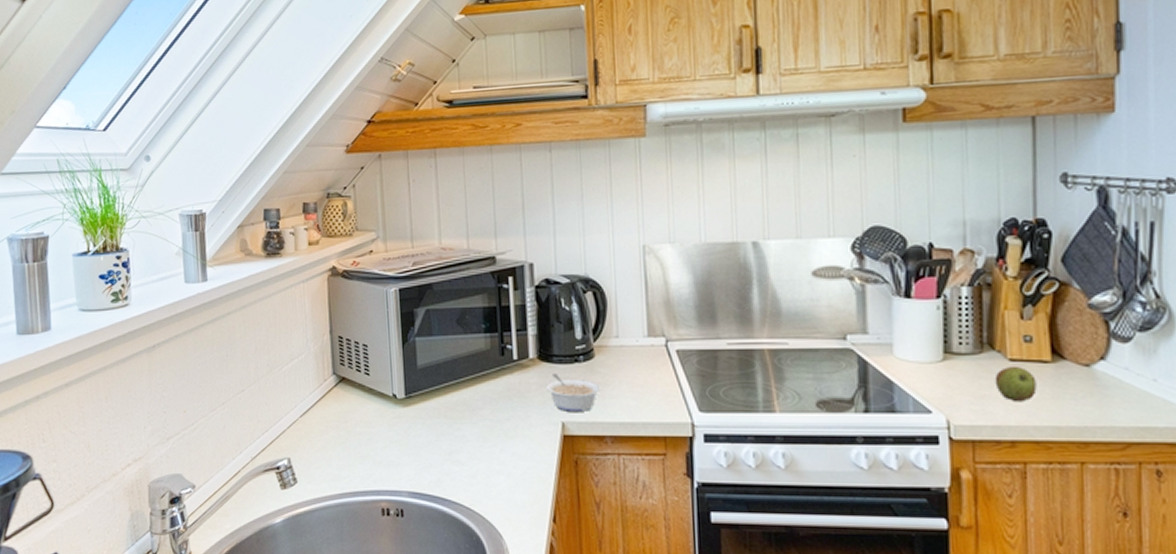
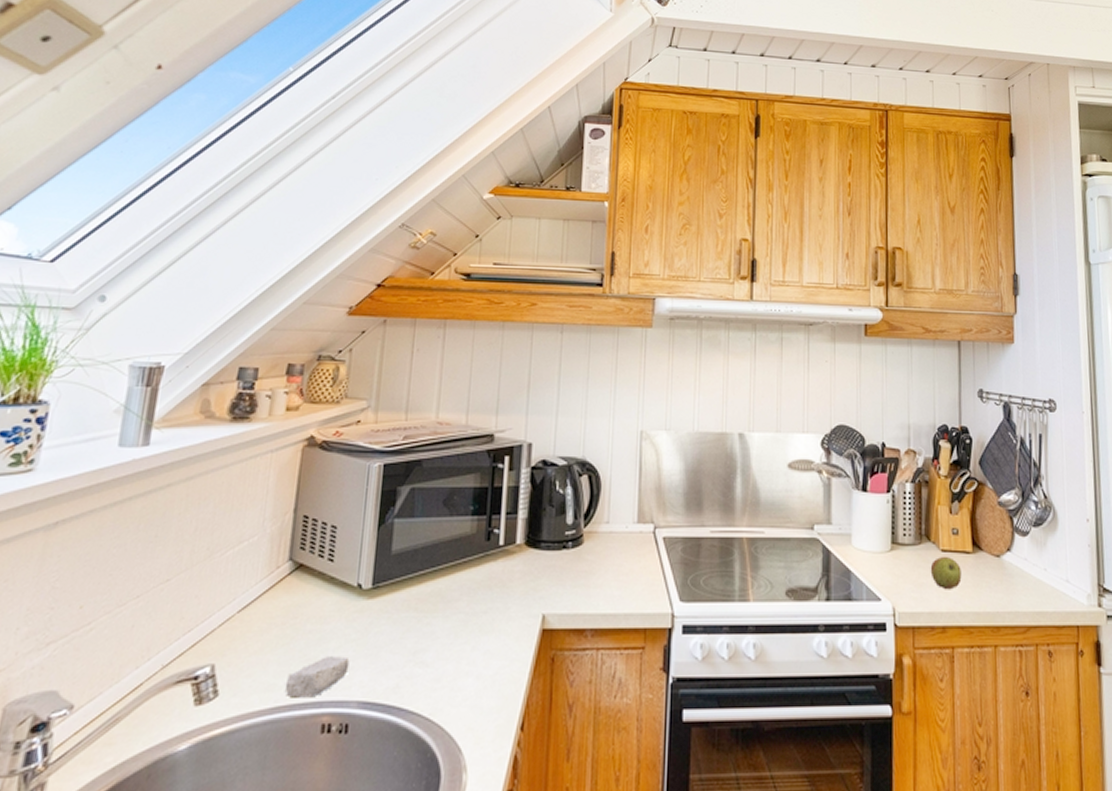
soap bar: none [347,454,397,487] -> present [284,656,350,698]
legume: present [546,373,601,412] -> none [530,561,586,602]

